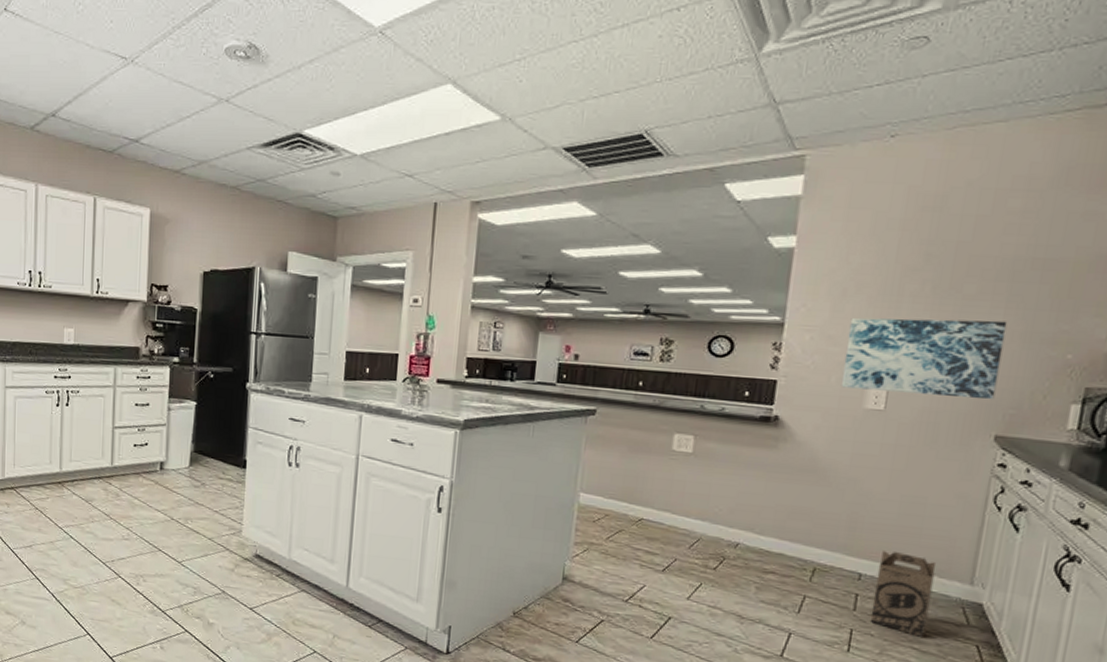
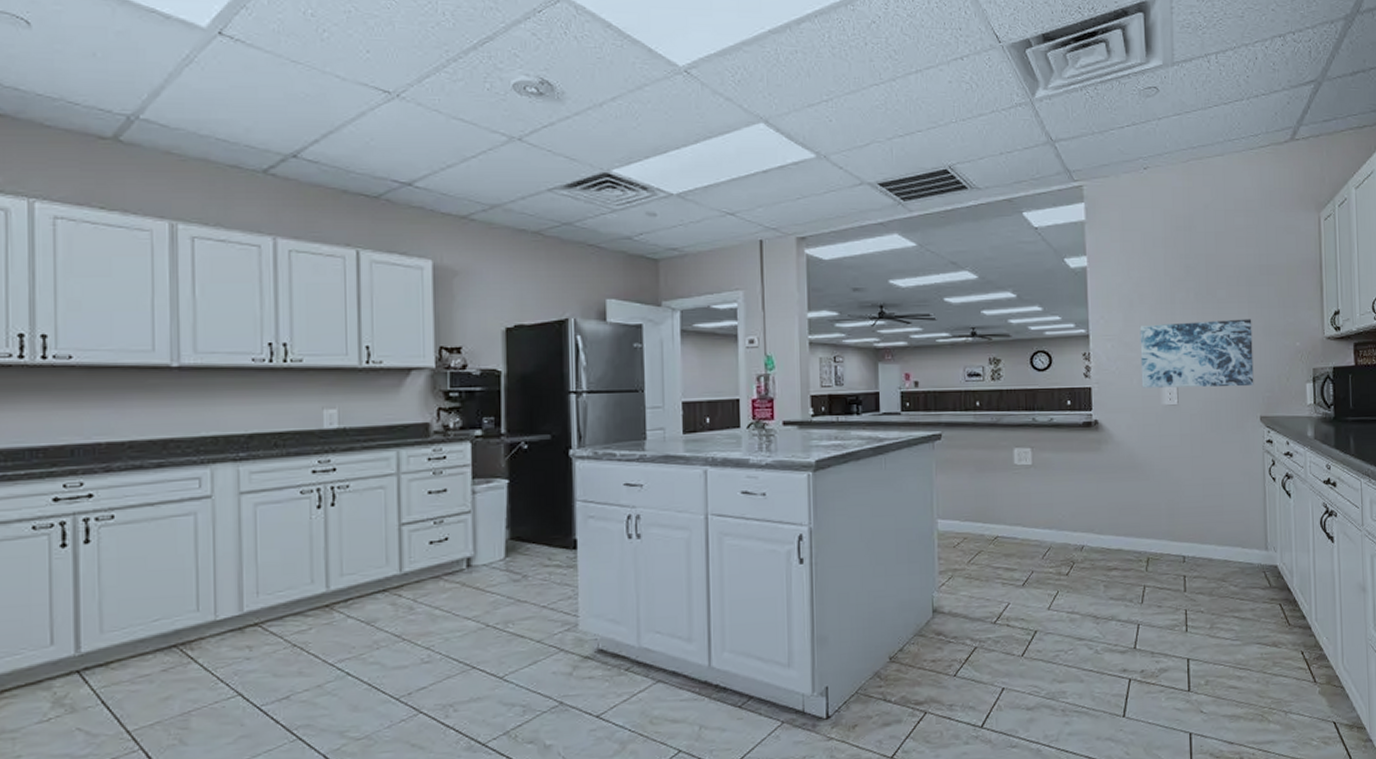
cardboard box: present [869,551,937,638] -> none [1196,531,1241,607]

